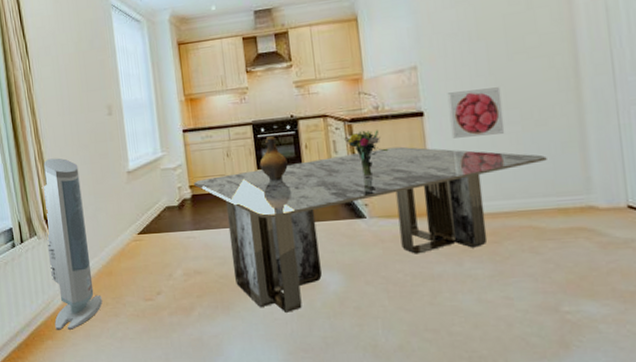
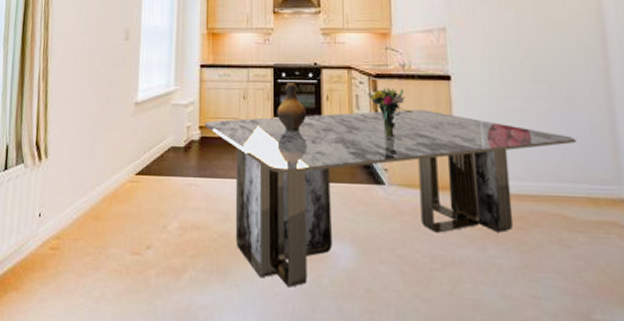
air purifier: present [41,158,103,330] -> none [23,79,84,281]
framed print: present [447,87,505,138] -> none [475,59,533,108]

